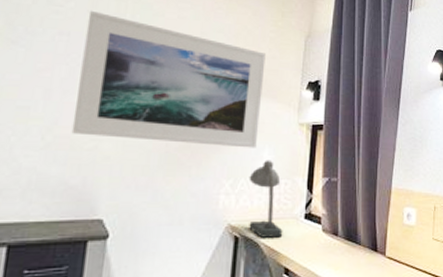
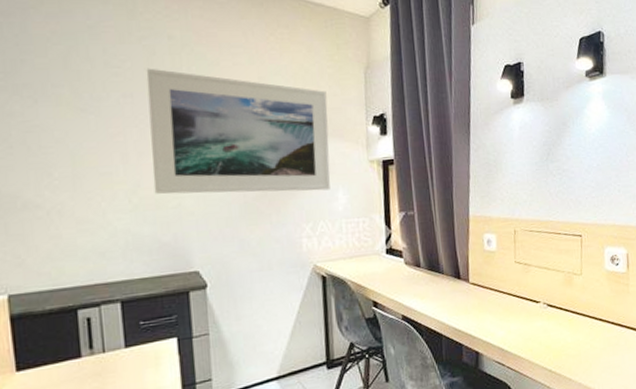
desk lamp: present [249,160,283,238] -> none [327,200,367,275]

